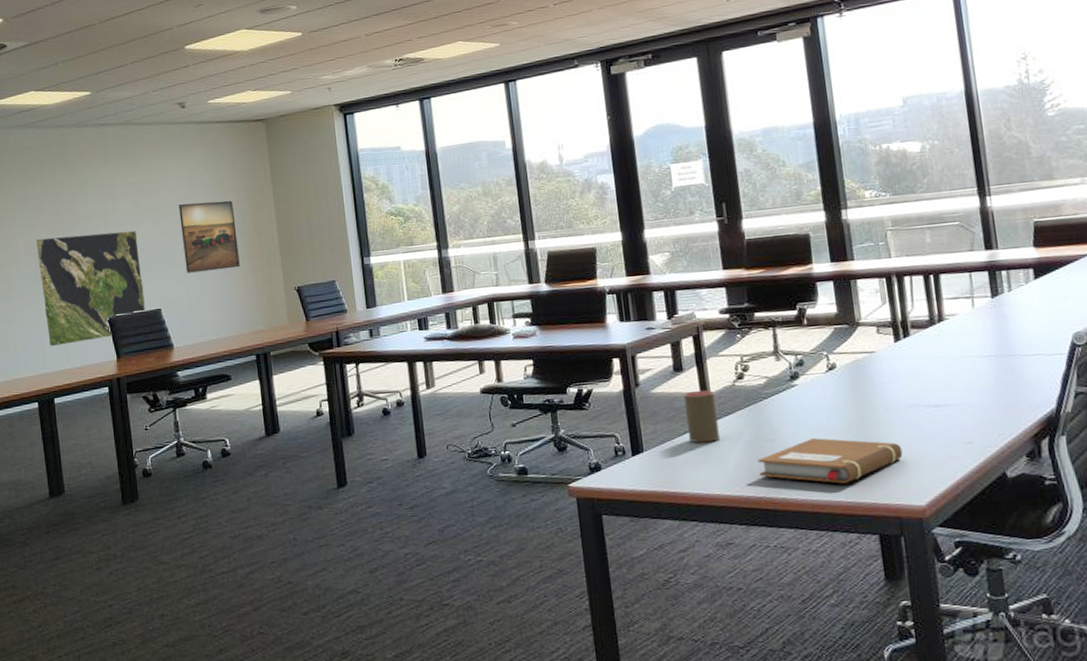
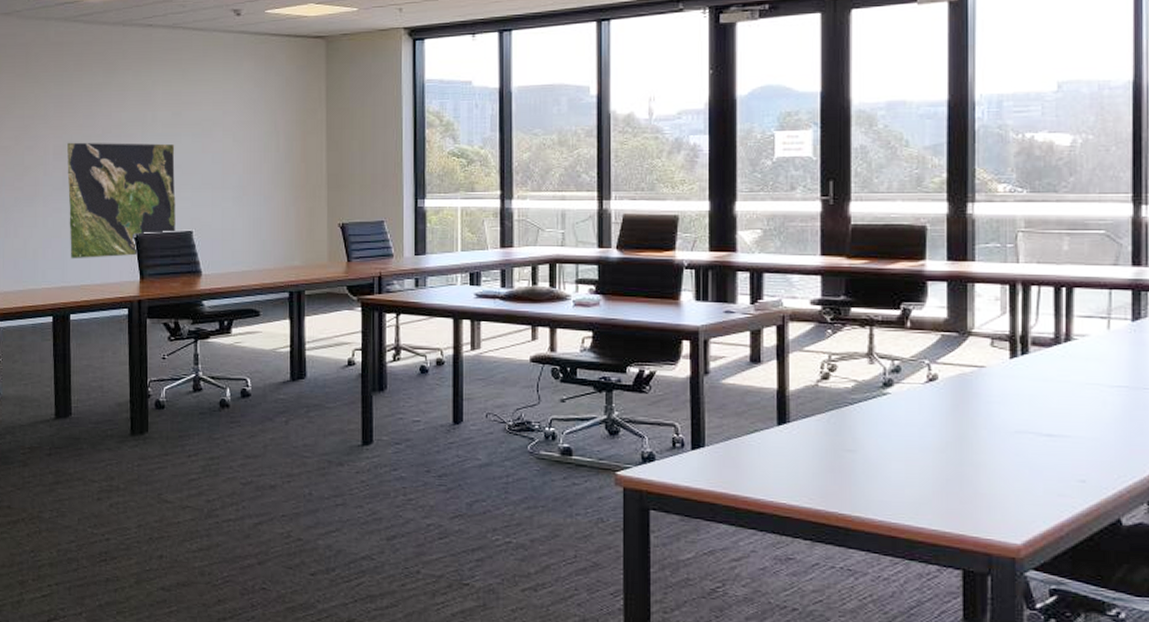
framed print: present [179,200,240,273] -> none [222,120,282,196]
cup: present [683,390,721,443] -> none [757,386,794,445]
notebook: present [757,438,903,484] -> none [833,454,1003,509]

